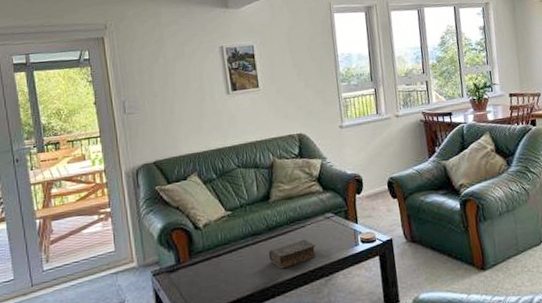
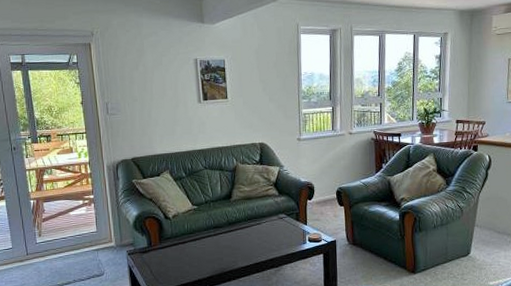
book: present [268,239,317,269] -> none [227,234,269,258]

